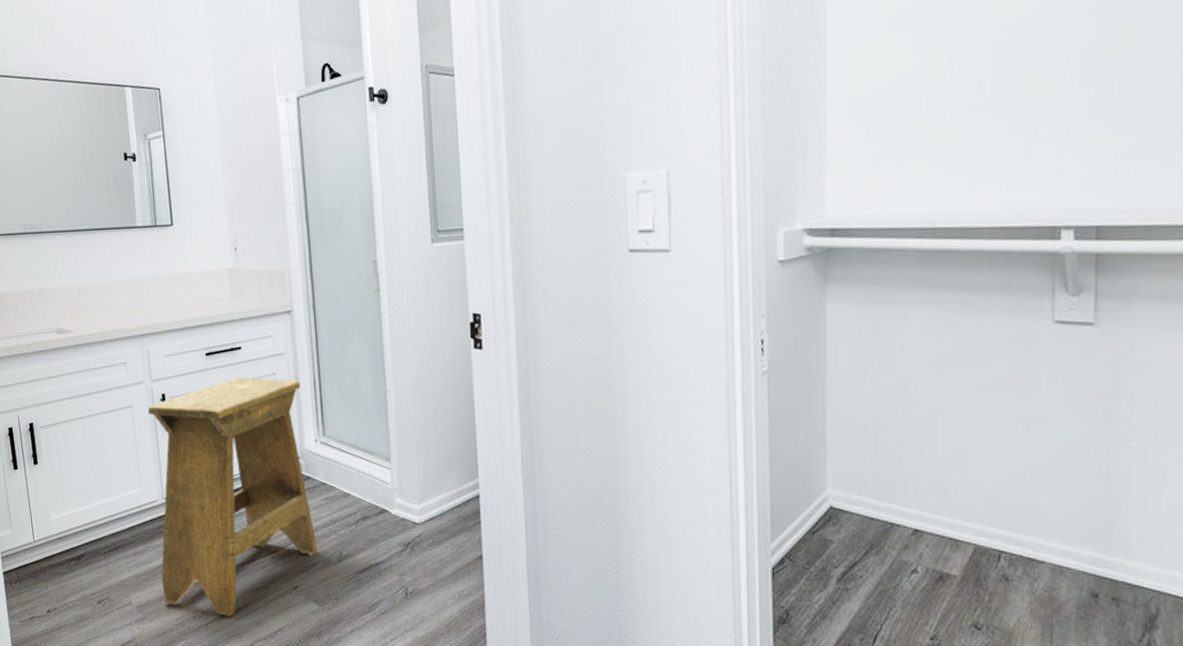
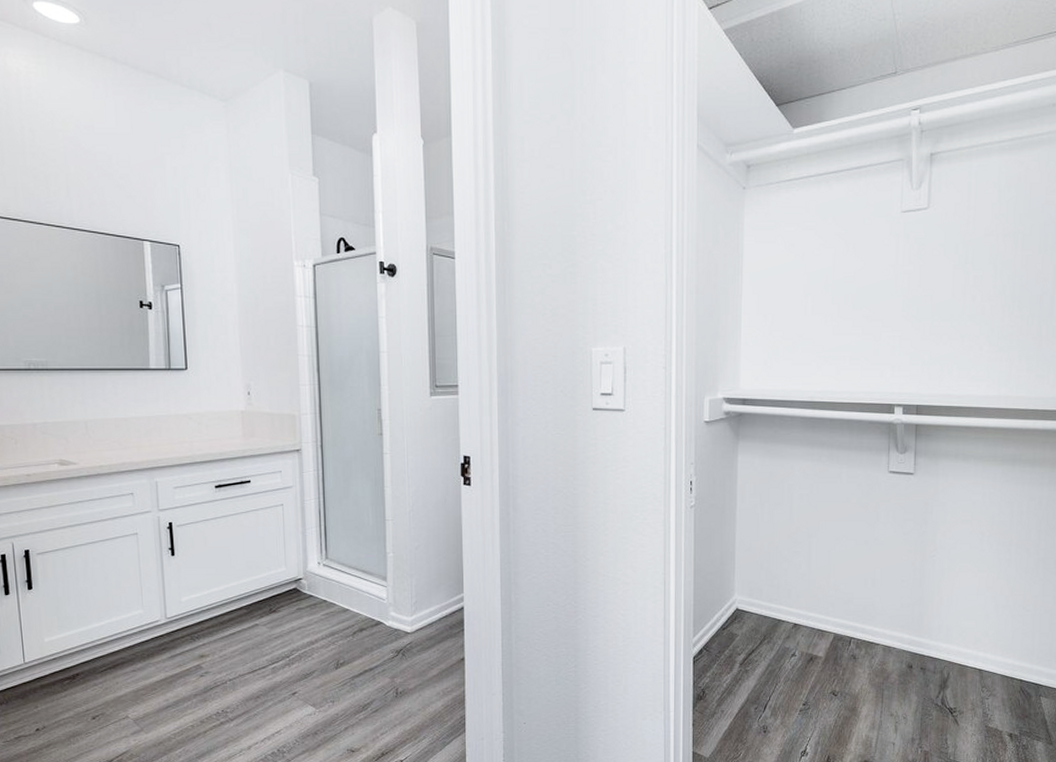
stool: present [148,378,318,616] -> none [154,508,317,723]

